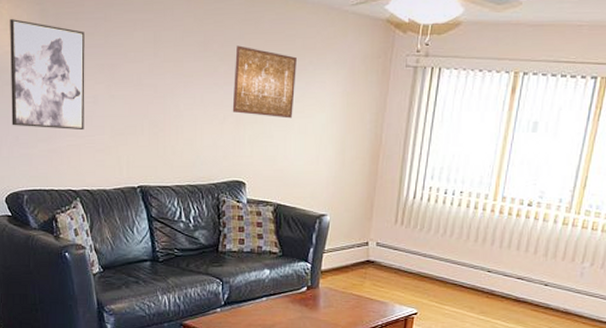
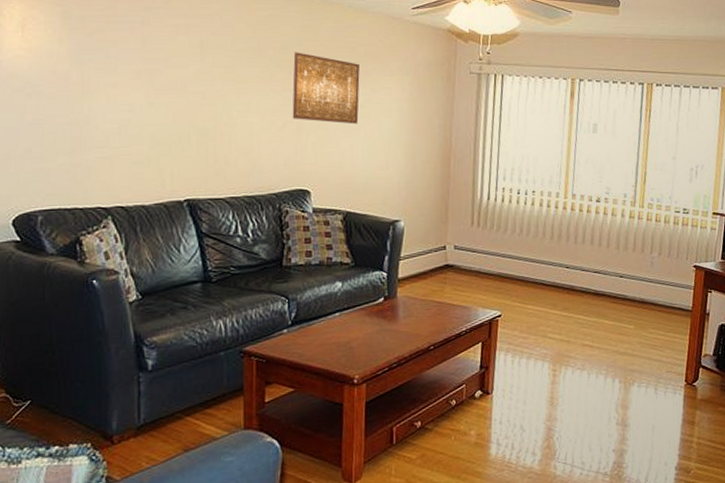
wall art: present [10,19,85,131] -> none [22,21,118,141]

